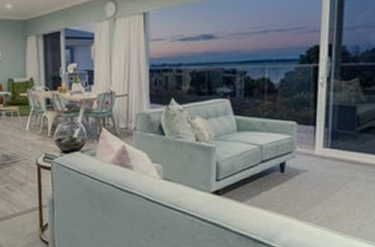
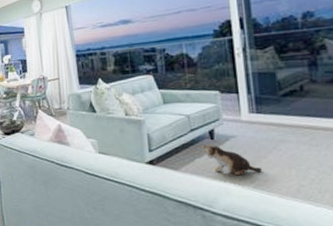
plush toy: none [269,176,328,212] -> present [200,144,263,176]

